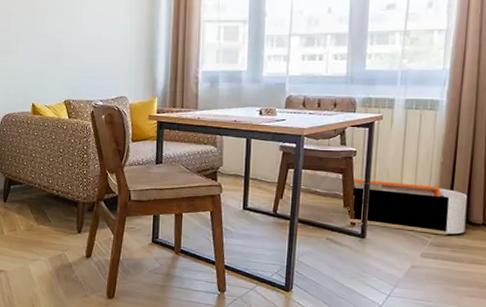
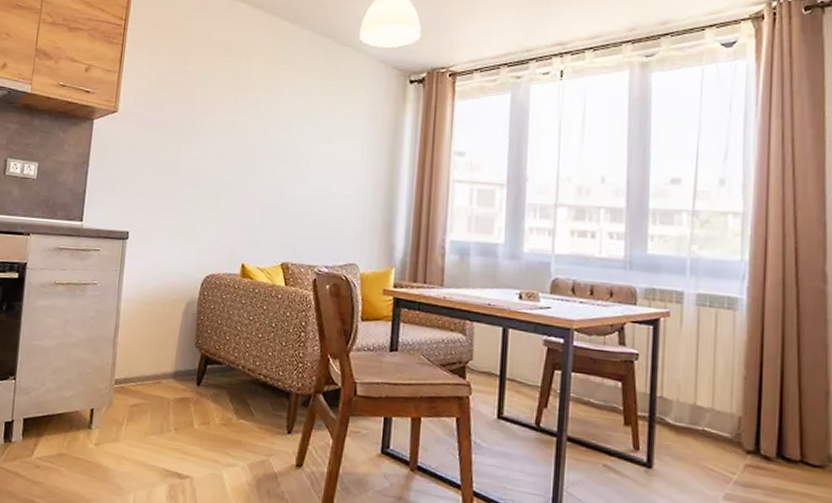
storage bin: present [347,179,468,235] -> none [628,389,780,473]

